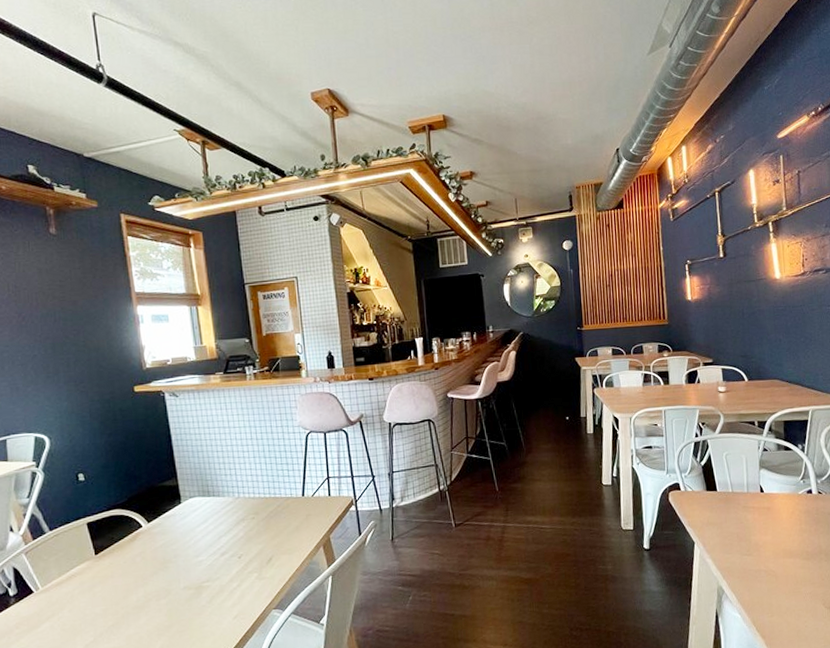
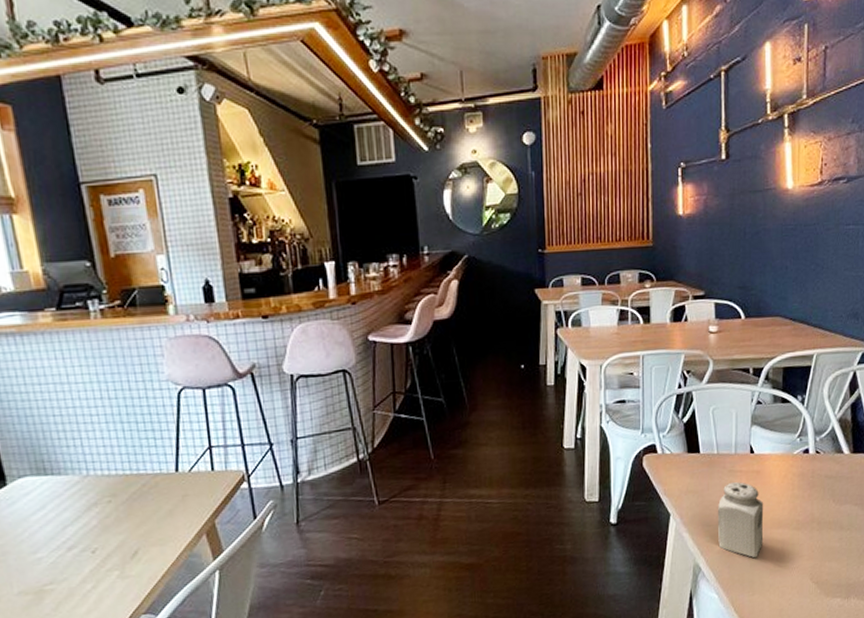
salt shaker: none [735,516,778,584] -> present [717,482,764,558]

